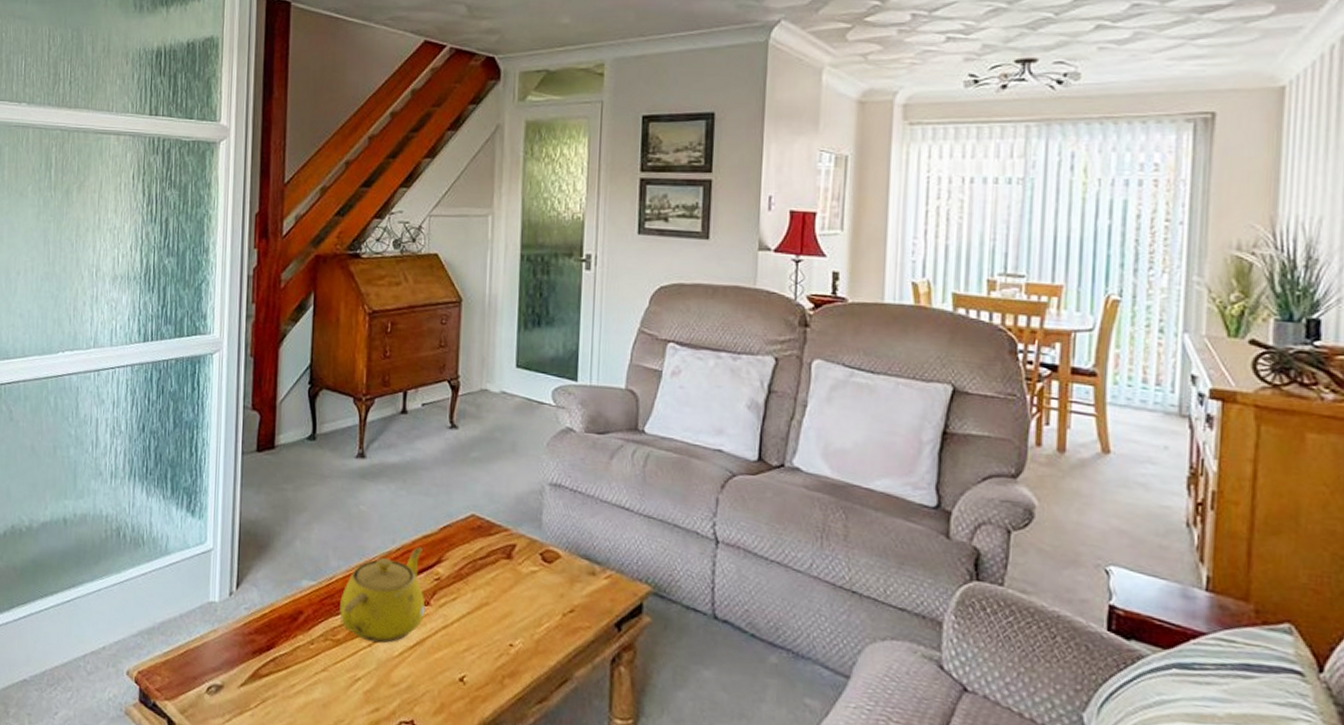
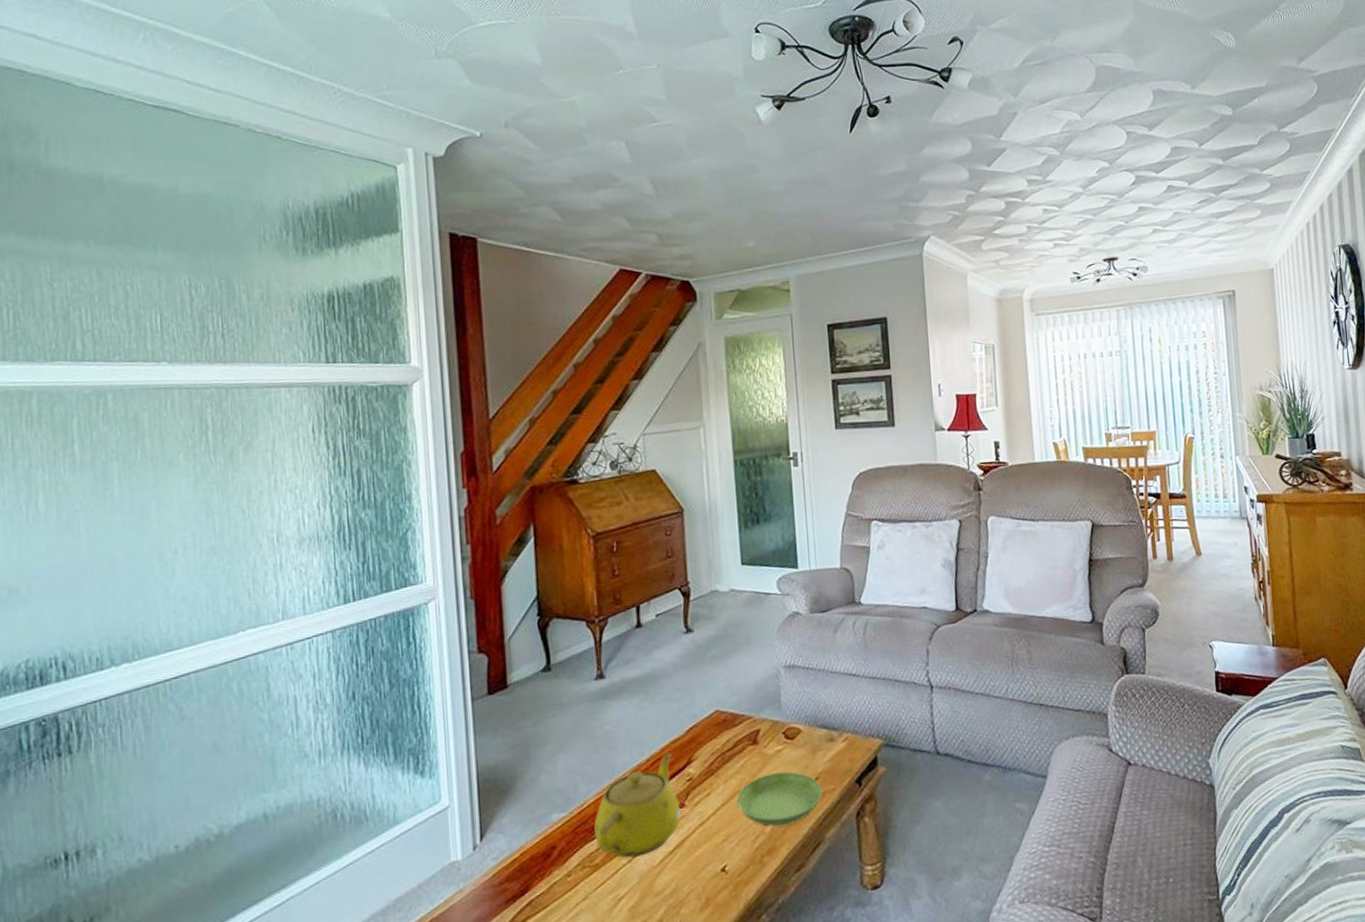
saucer: none [483,593,576,652] -> present [736,771,823,827]

